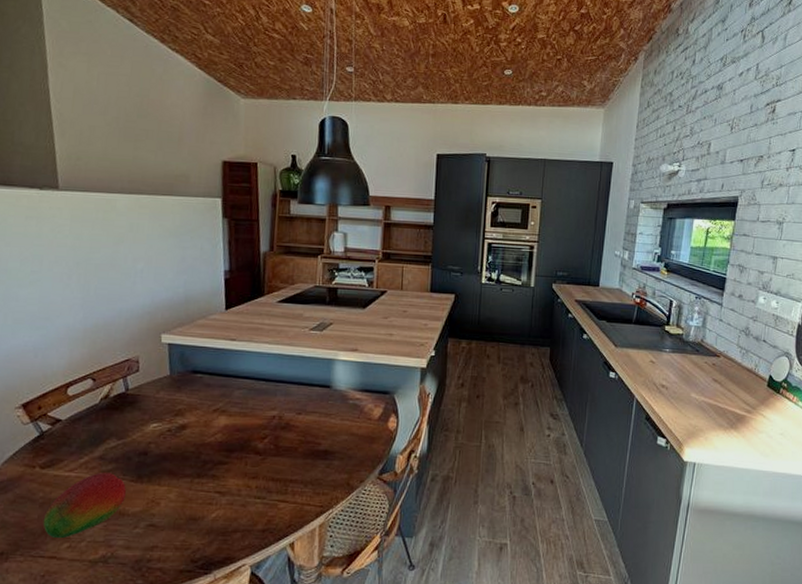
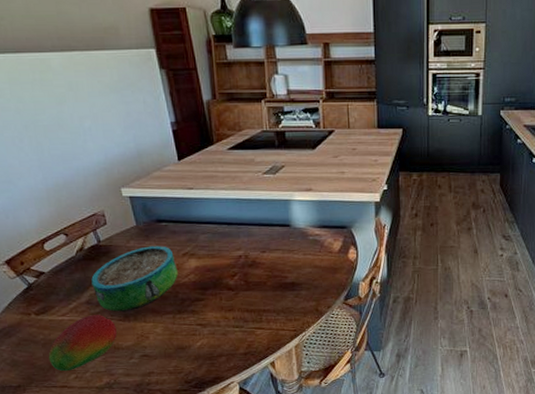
decorative bowl: none [109,398,205,471] -> present [91,246,178,312]

